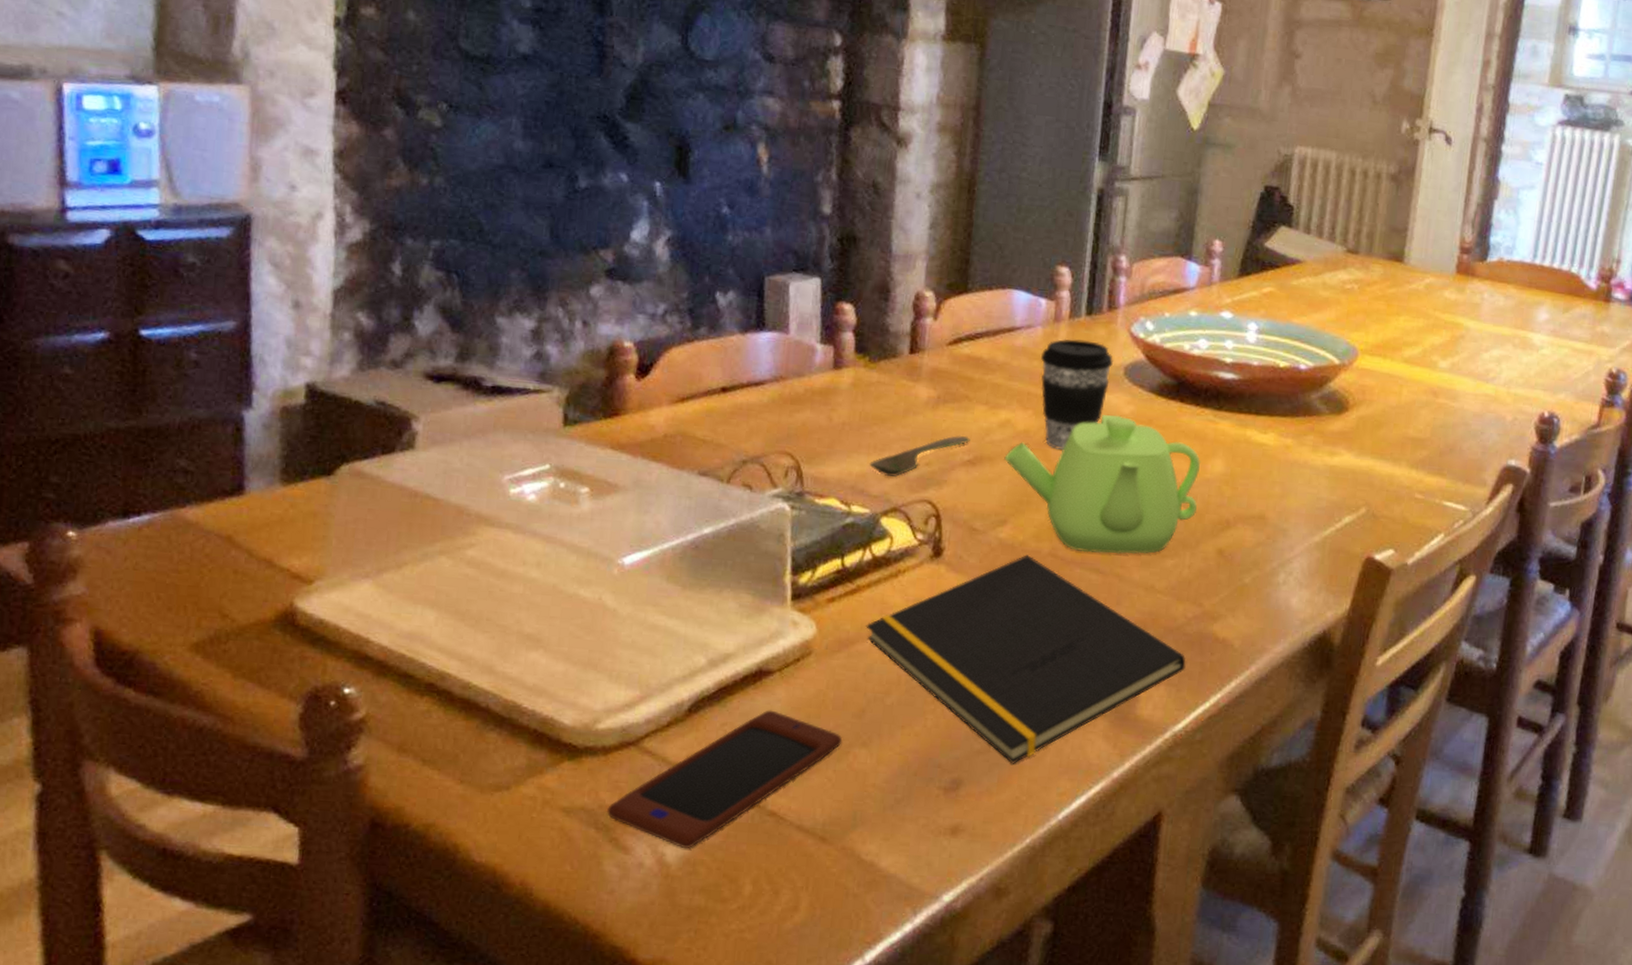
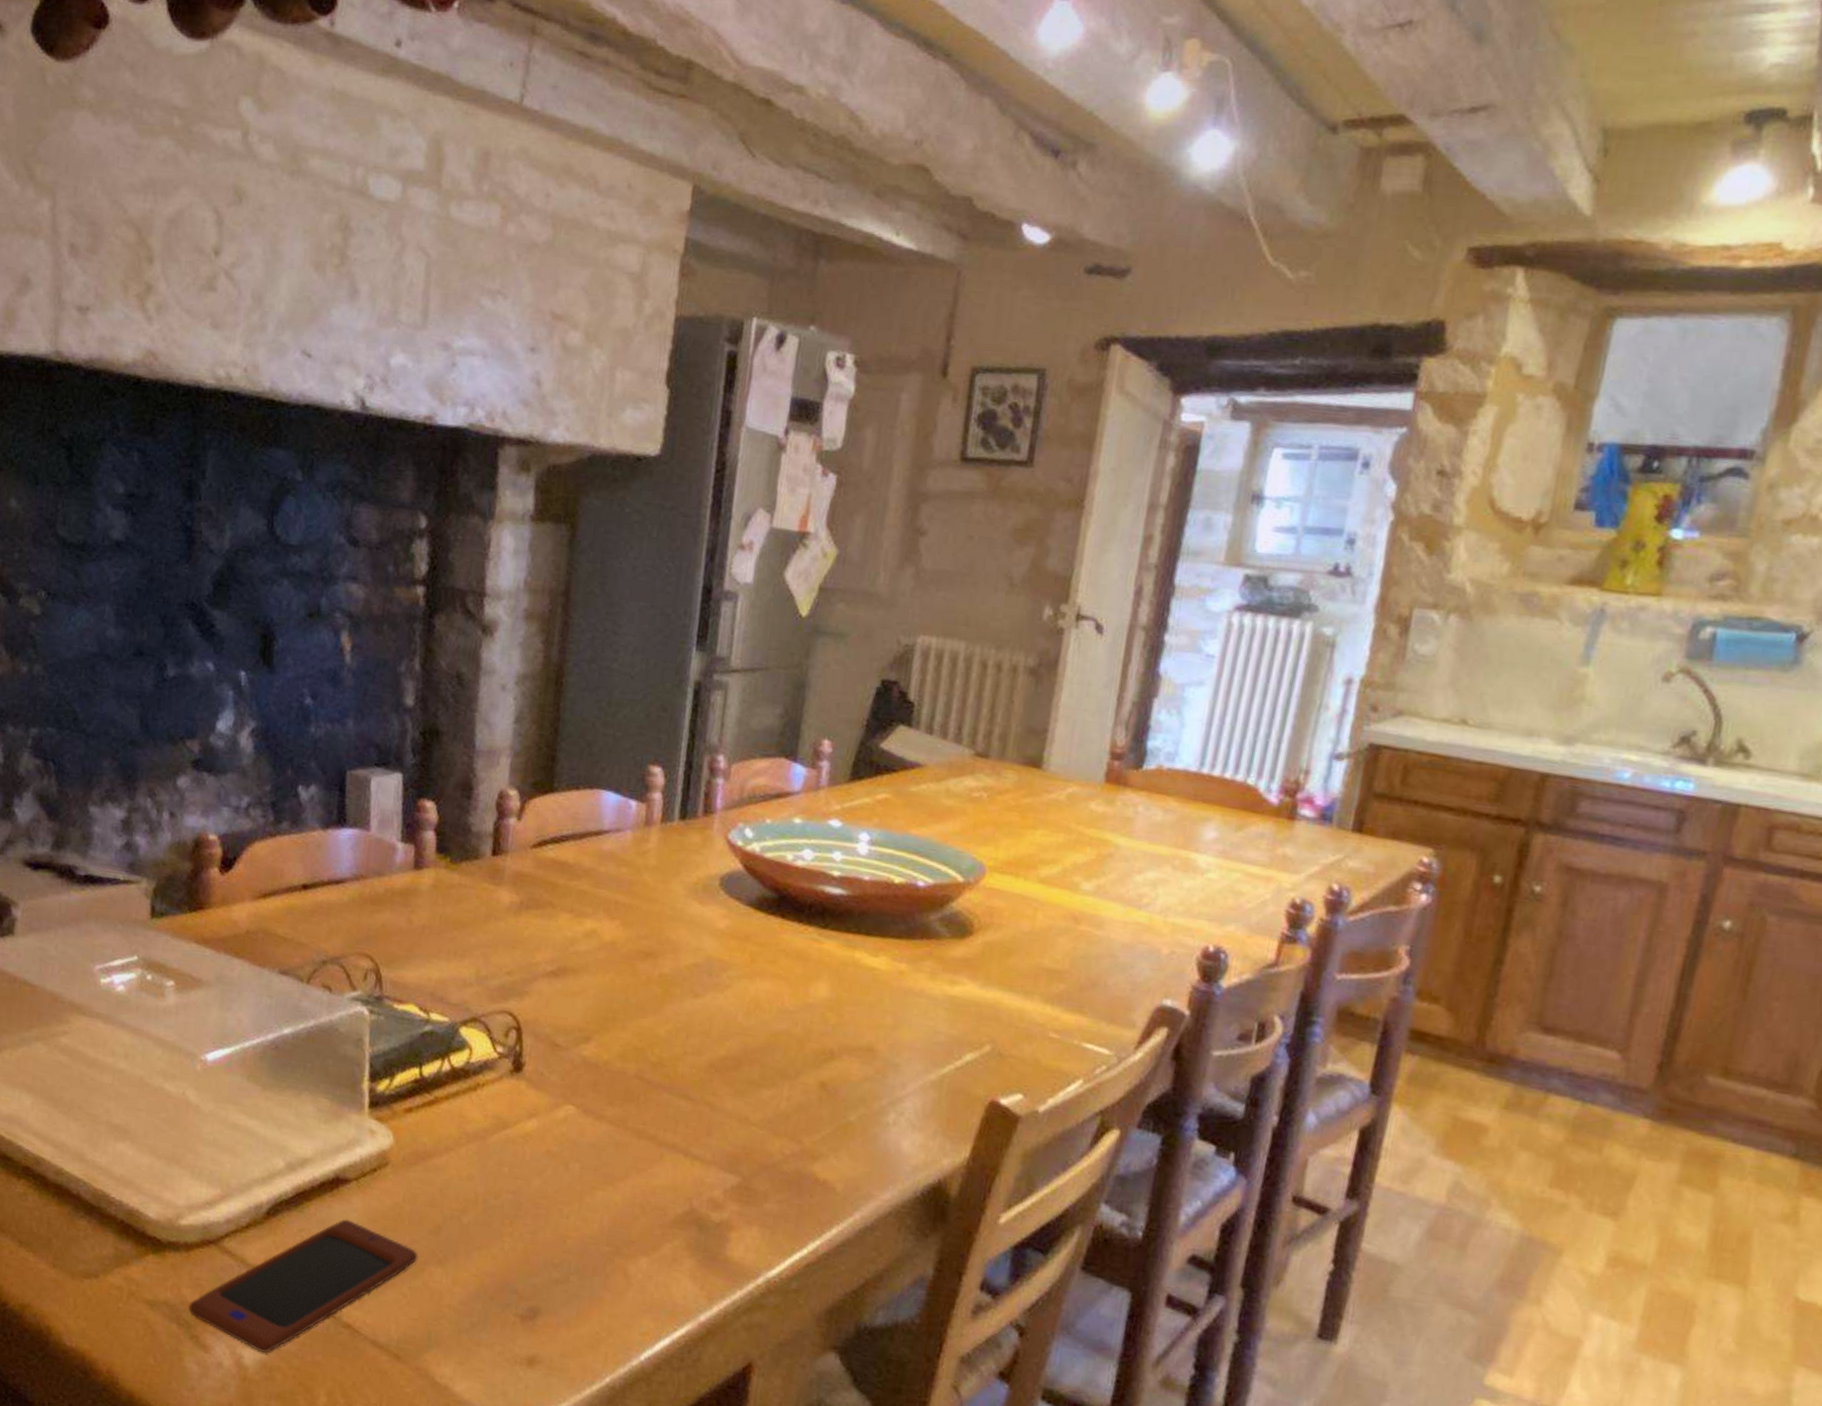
notepad: present [866,555,1186,764] -> none [443,1075,782,1297]
spoon: present [869,435,970,477] -> none [449,944,554,985]
teapot: present [1004,415,1201,555] -> none [589,928,804,1083]
coffee cup: present [1041,338,1113,450] -> none [630,844,708,965]

